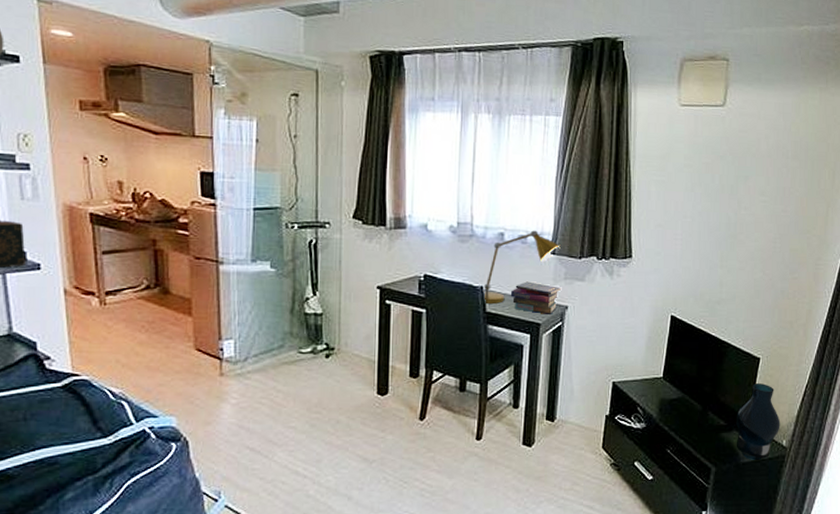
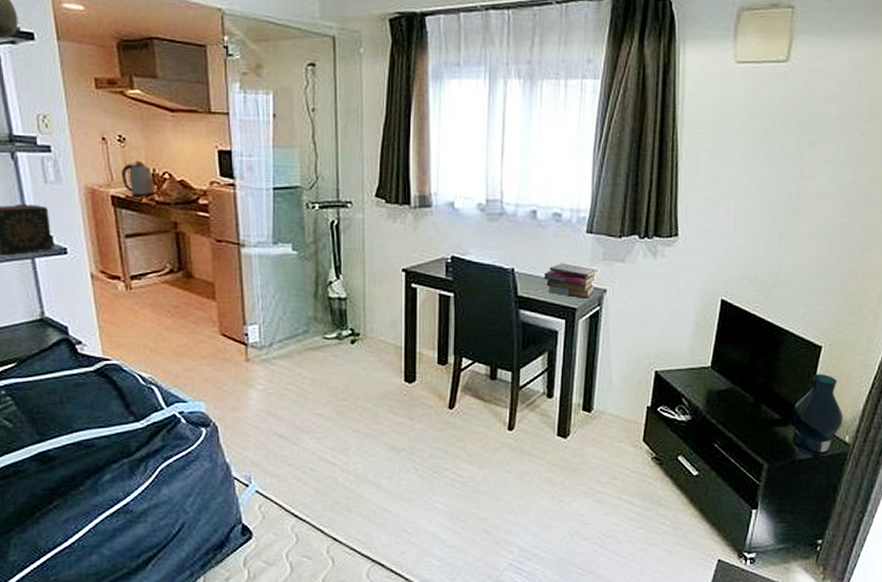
kettle: none [101,182,137,215] -> present [121,163,157,197]
desk lamp: present [482,230,560,304] -> none [514,207,598,287]

